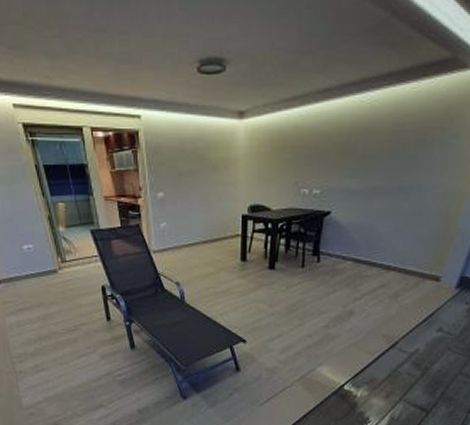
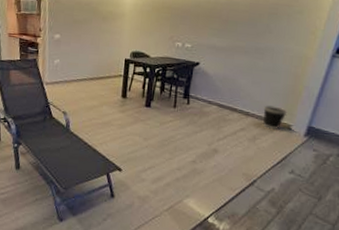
wastebasket: none [405,256,437,284] -> present [262,105,288,130]

